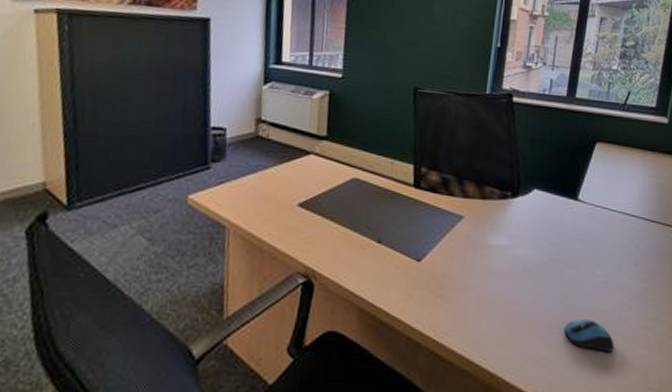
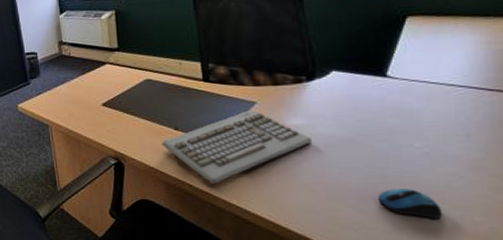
keyboard: none [361,224,512,311] -> present [161,109,313,184]

